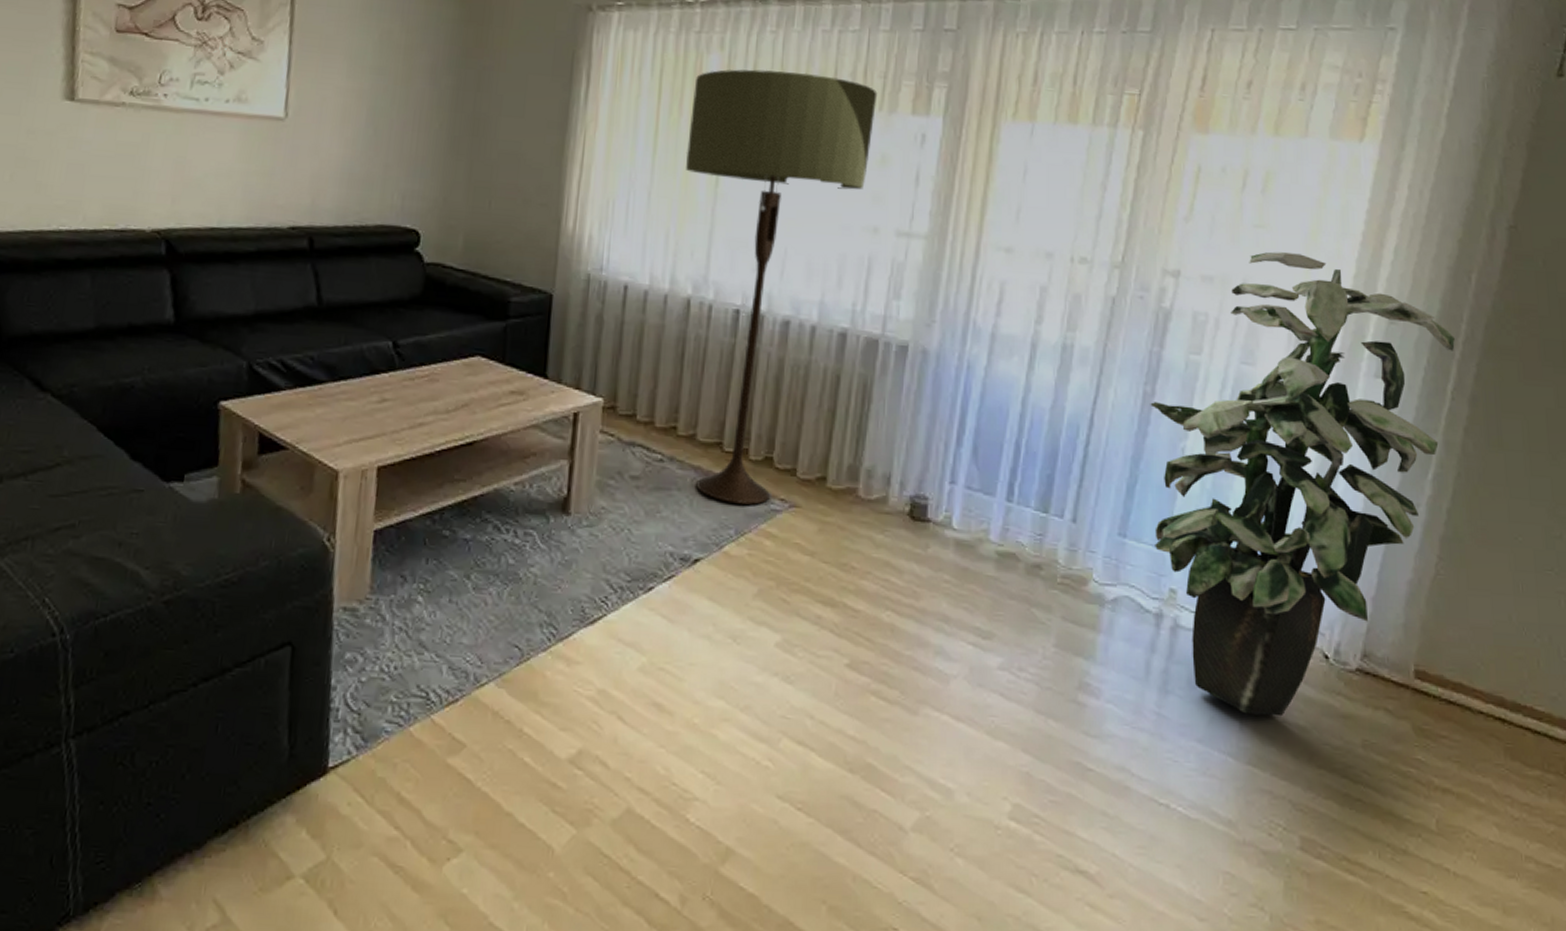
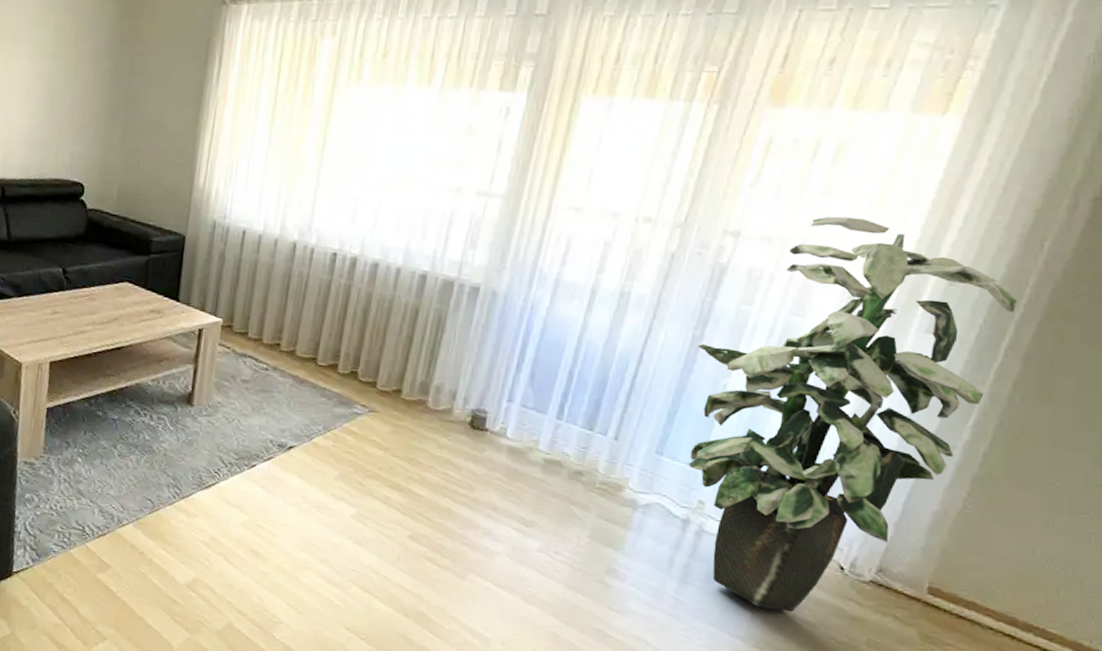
floor lamp: present [686,69,878,505] -> none [293,52,469,408]

